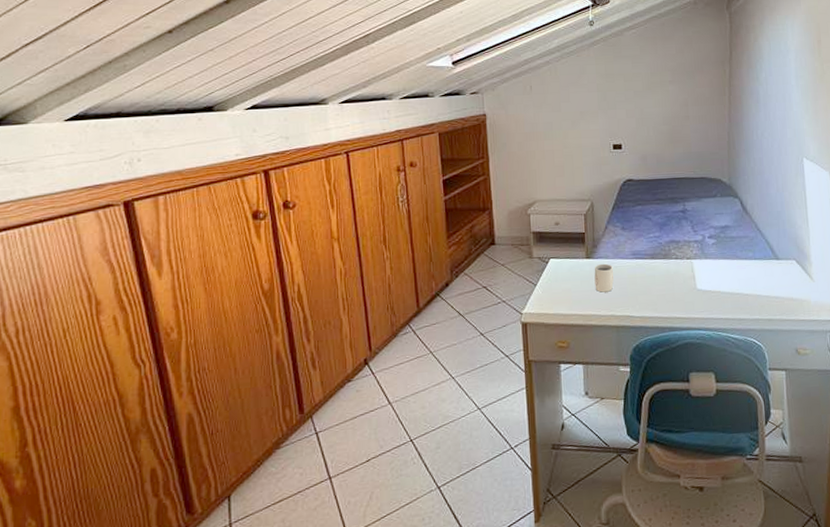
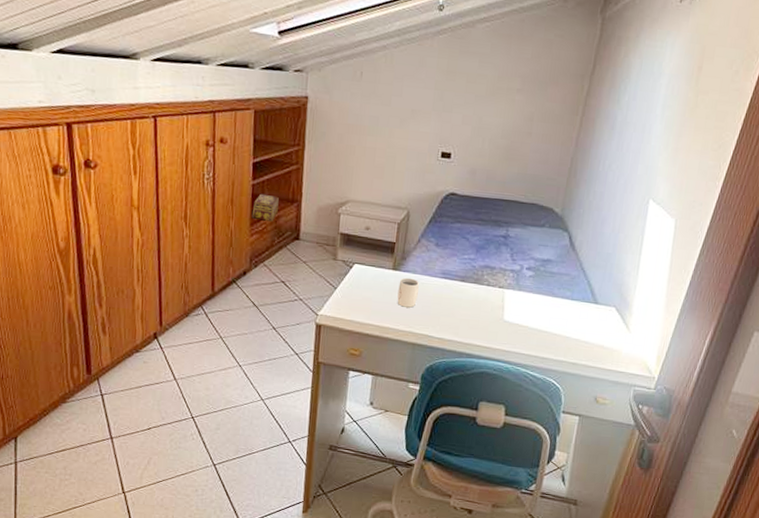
decorative box: none [447,207,473,233] -> present [251,193,279,223]

